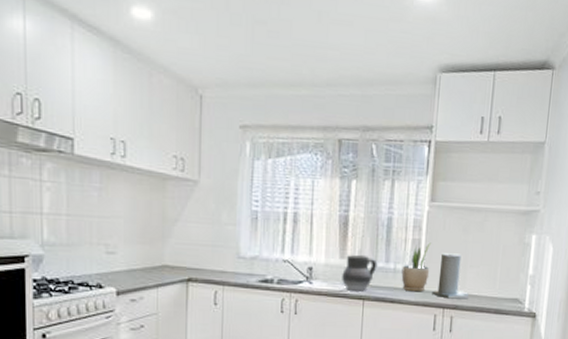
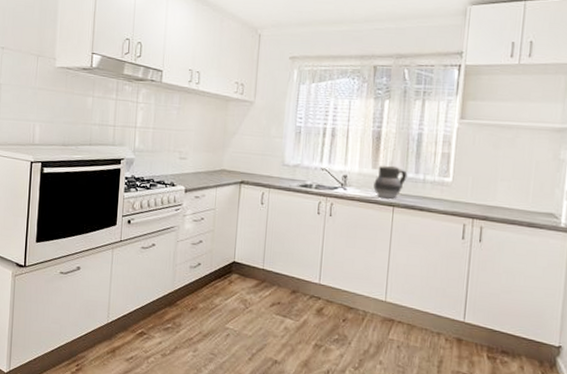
potted plant: present [401,242,432,292] -> none [430,156,461,202]
paper towel: present [432,253,469,300] -> none [461,166,499,211]

